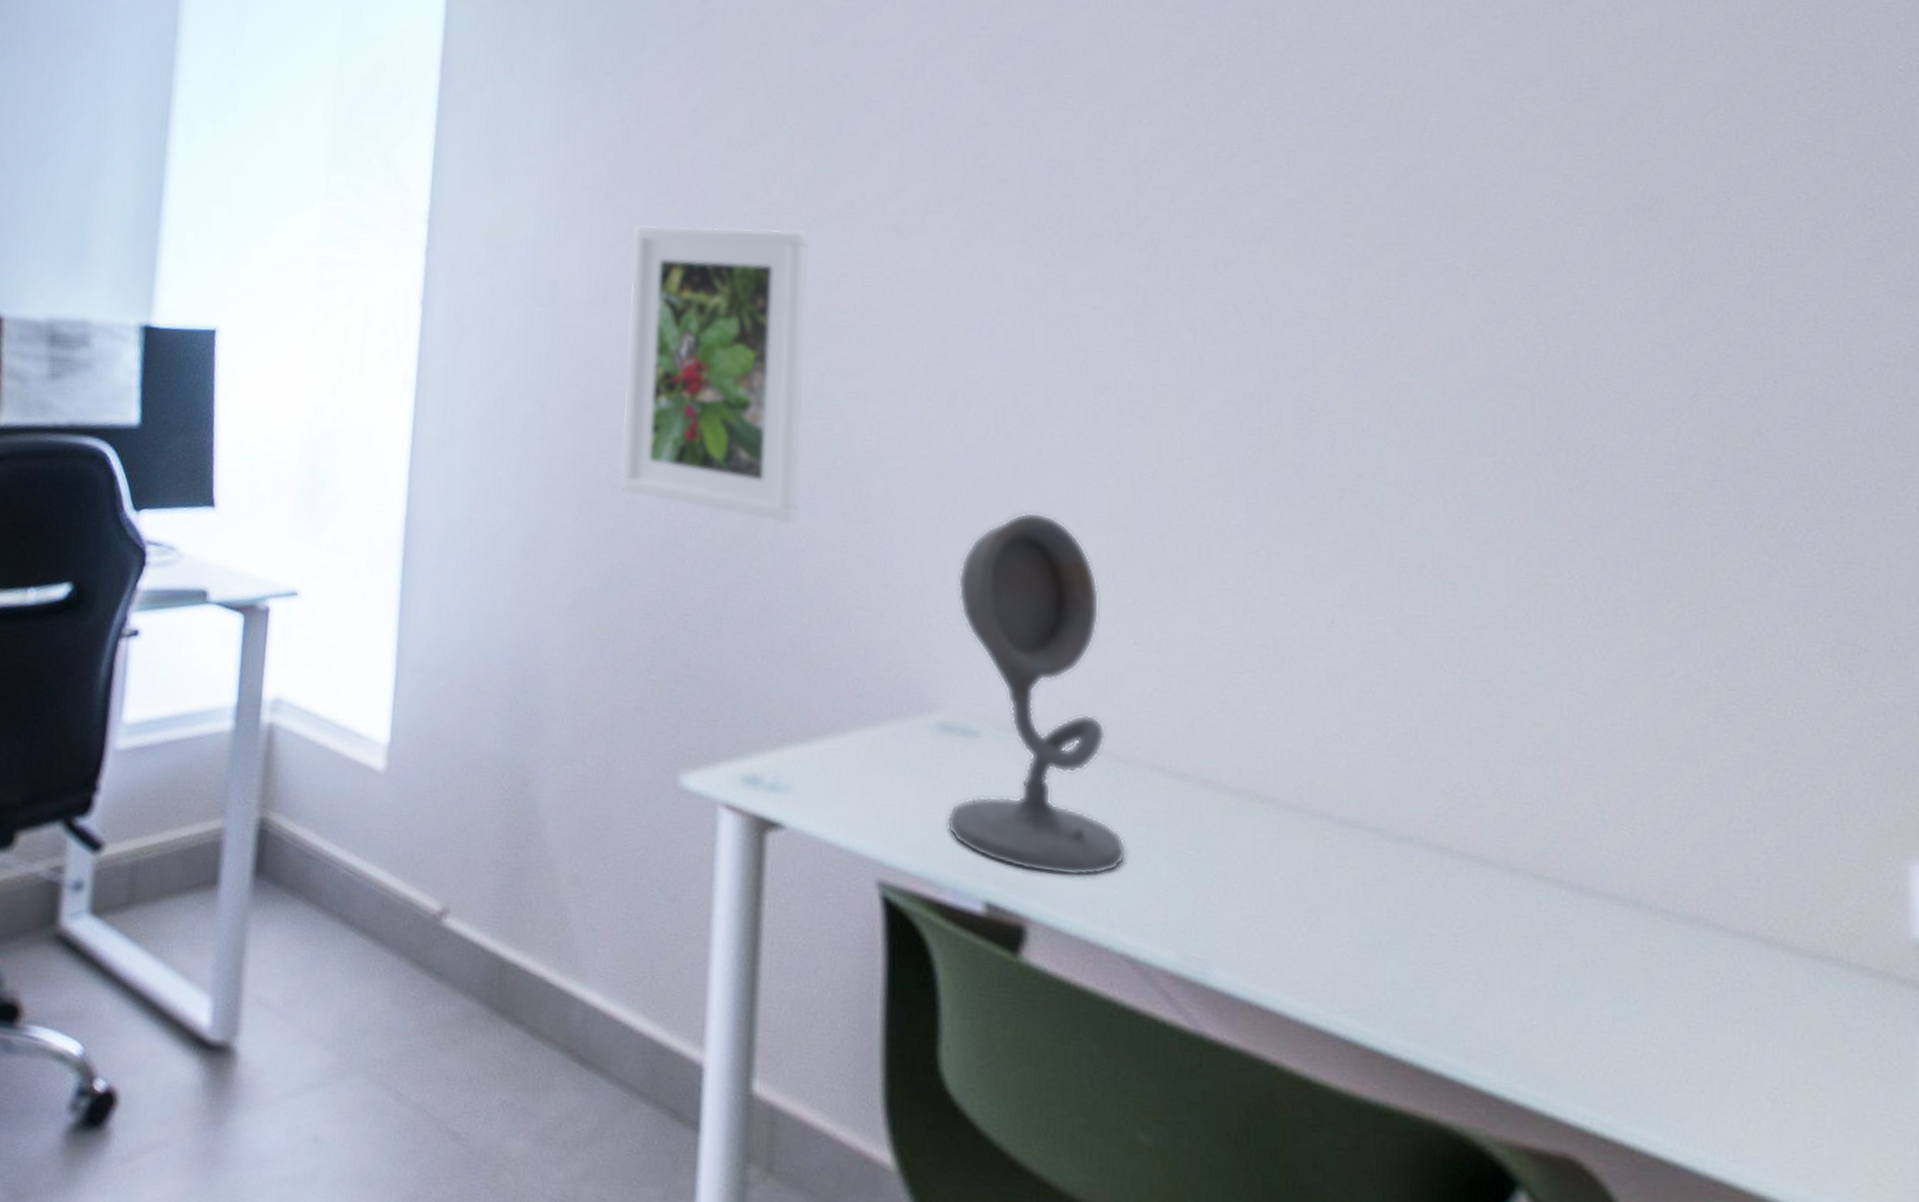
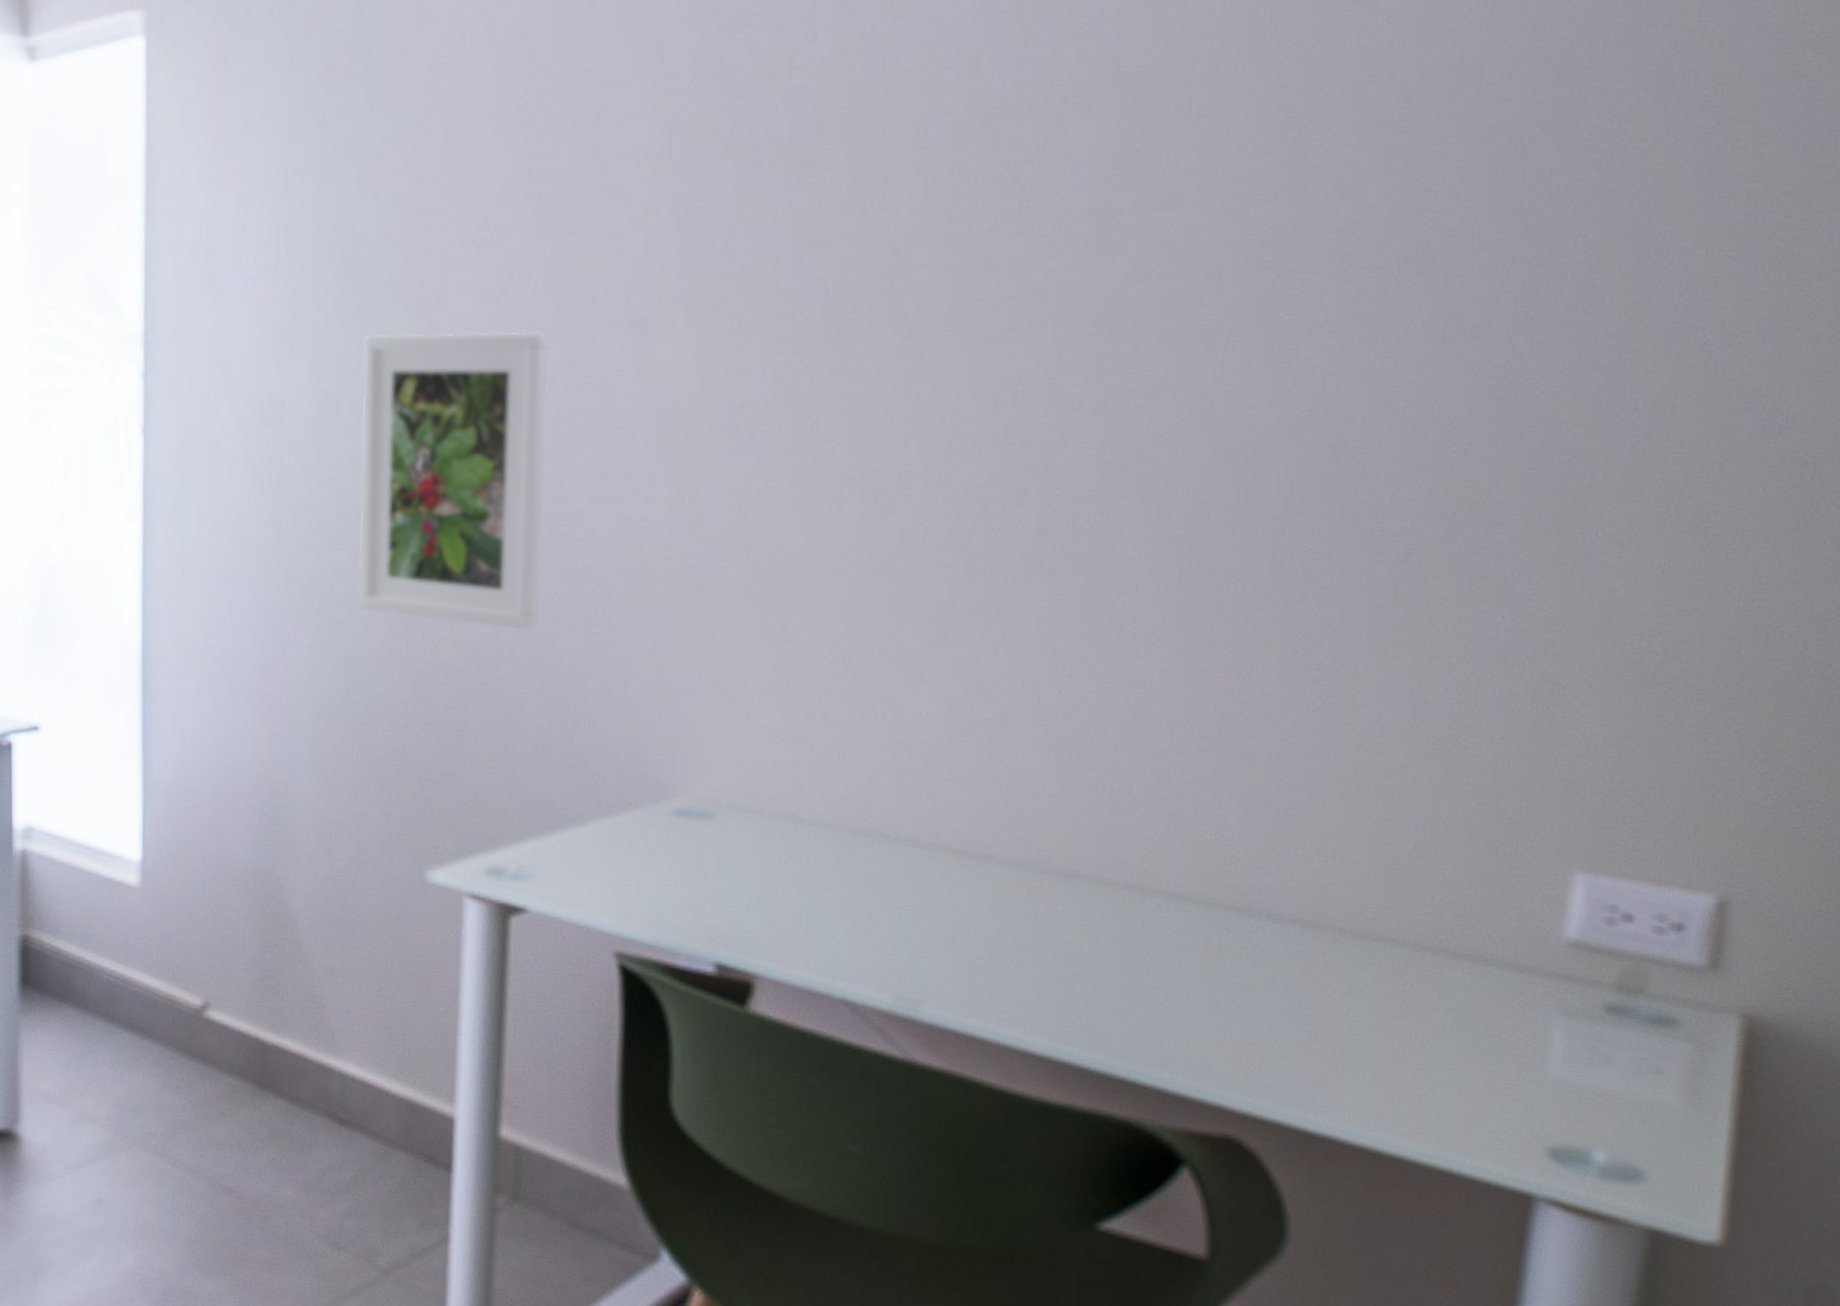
desk lamp: present [947,512,1127,877] -> none [681,605,851,937]

